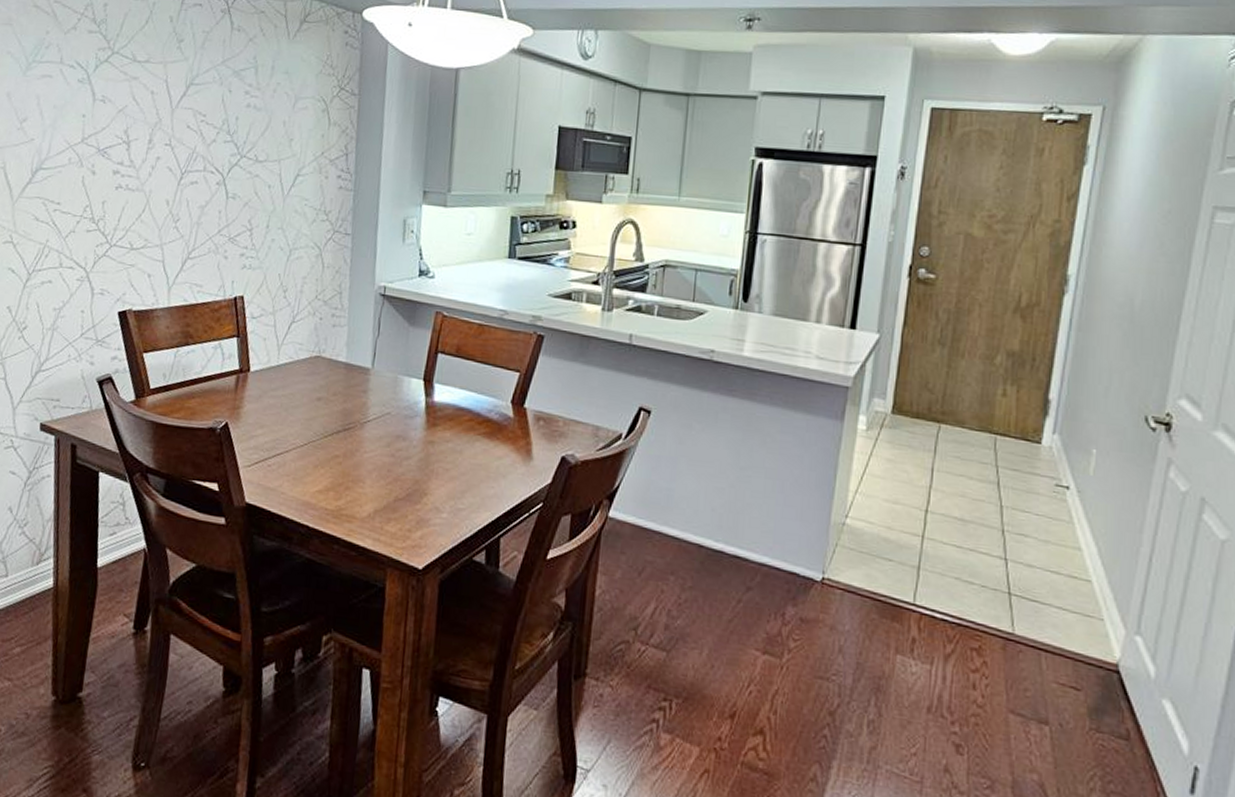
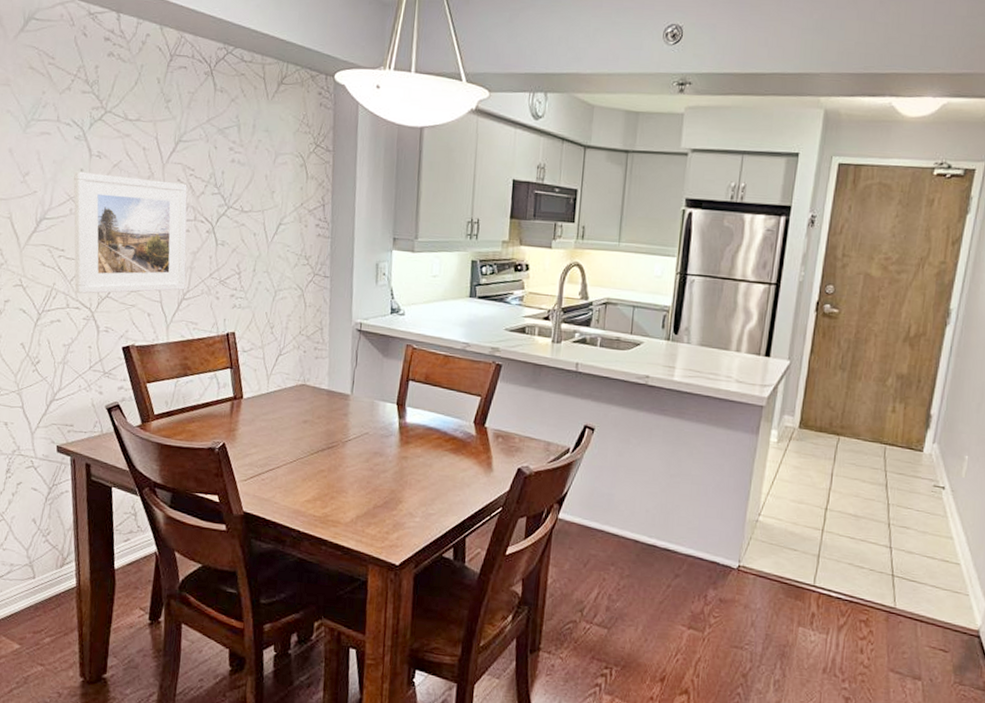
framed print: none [69,117,198,252] -> present [73,171,188,294]

